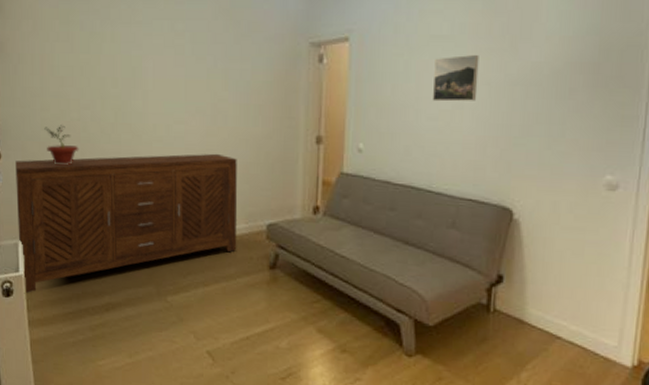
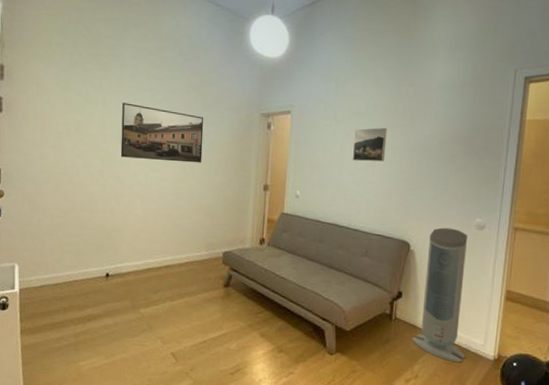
sideboard: present [15,153,238,294] -> none [15,196,201,307]
potted plant: present [44,125,79,166] -> none [42,170,72,203]
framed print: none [135,36,237,111] -> present [120,103,204,163]
air purifier: none [518,188,595,370] -> present [412,227,468,363]

